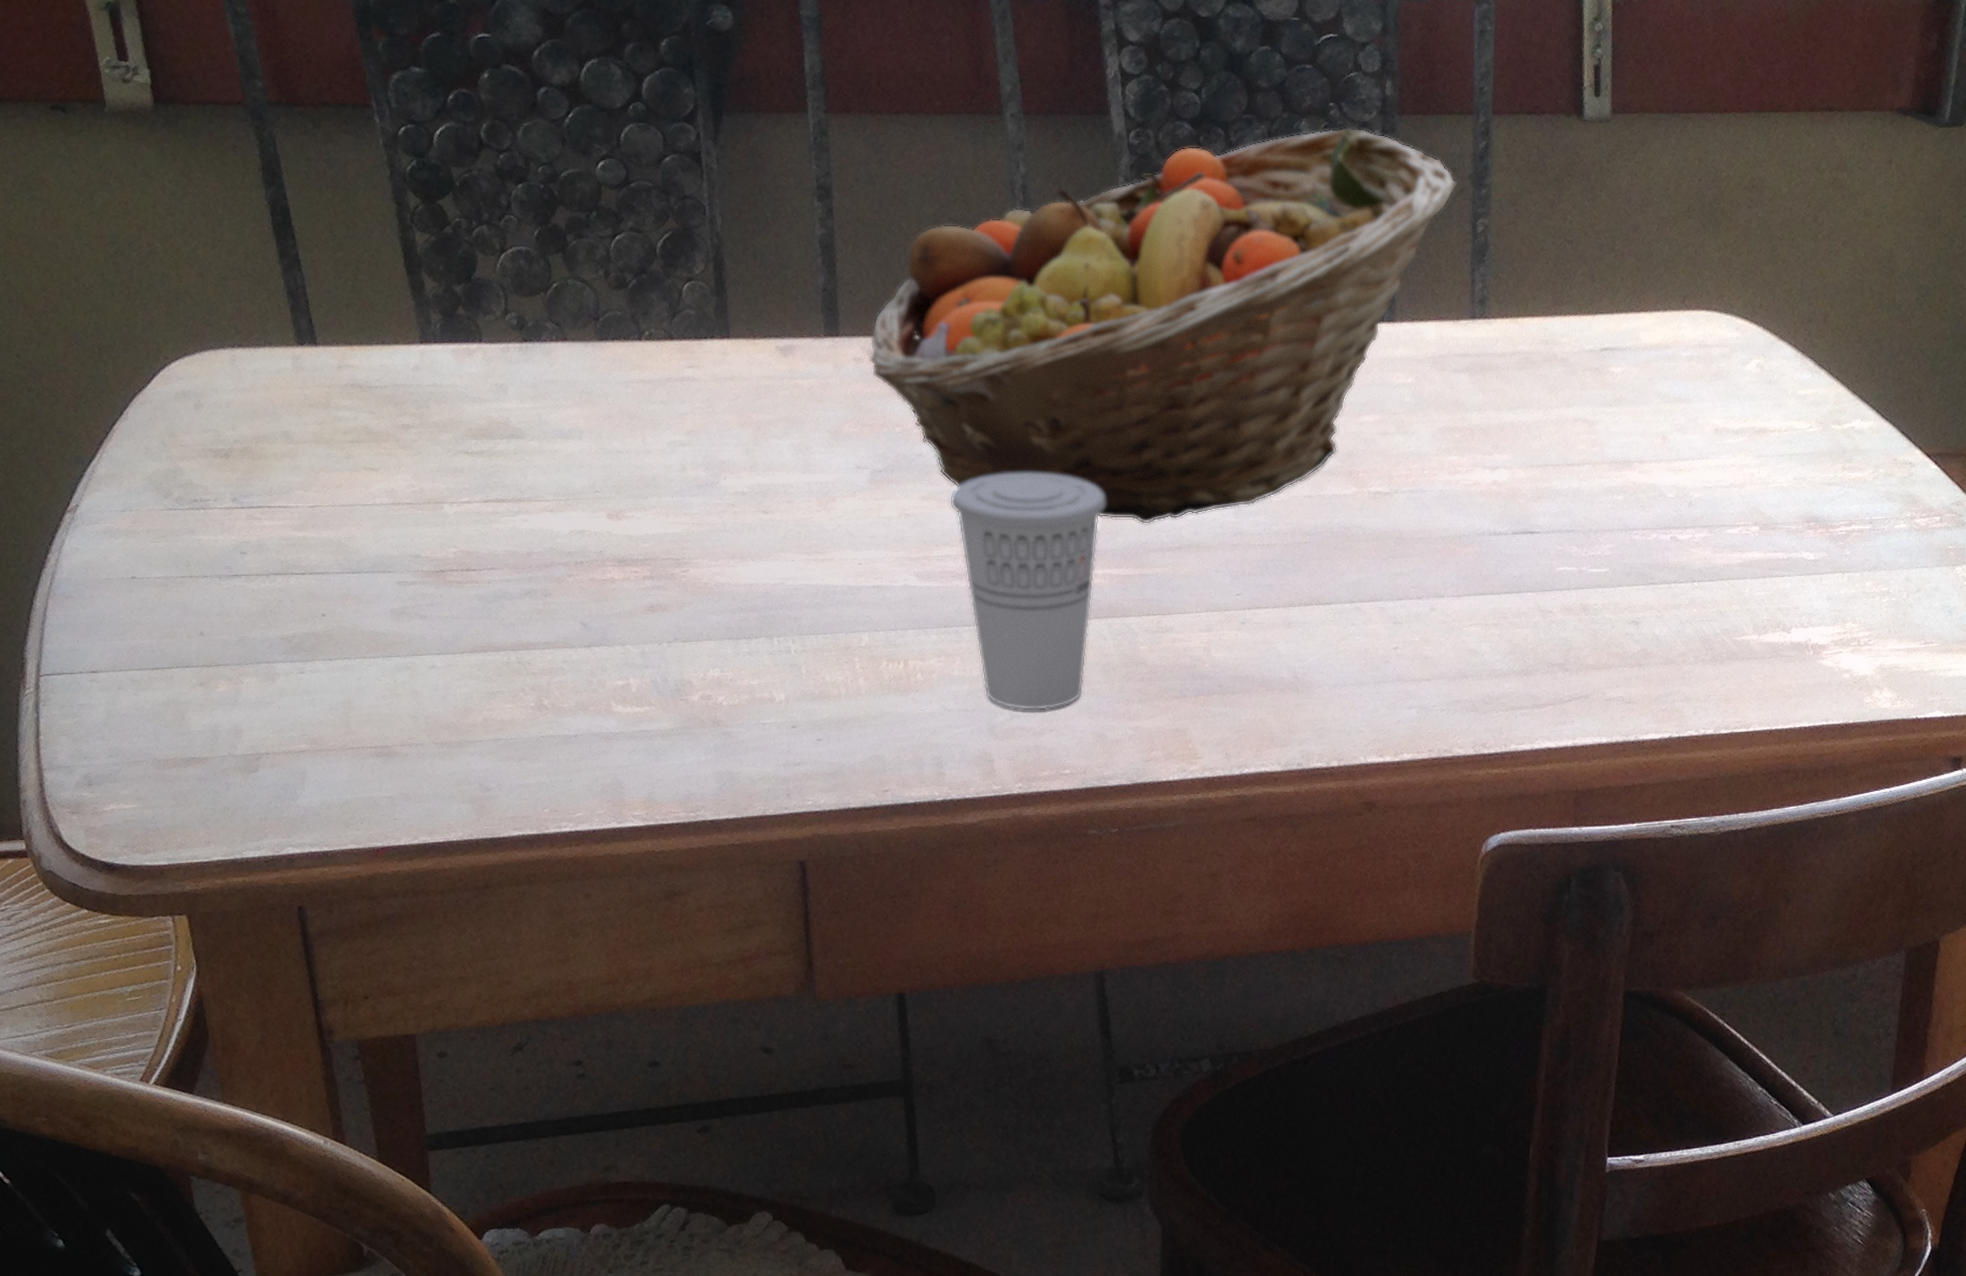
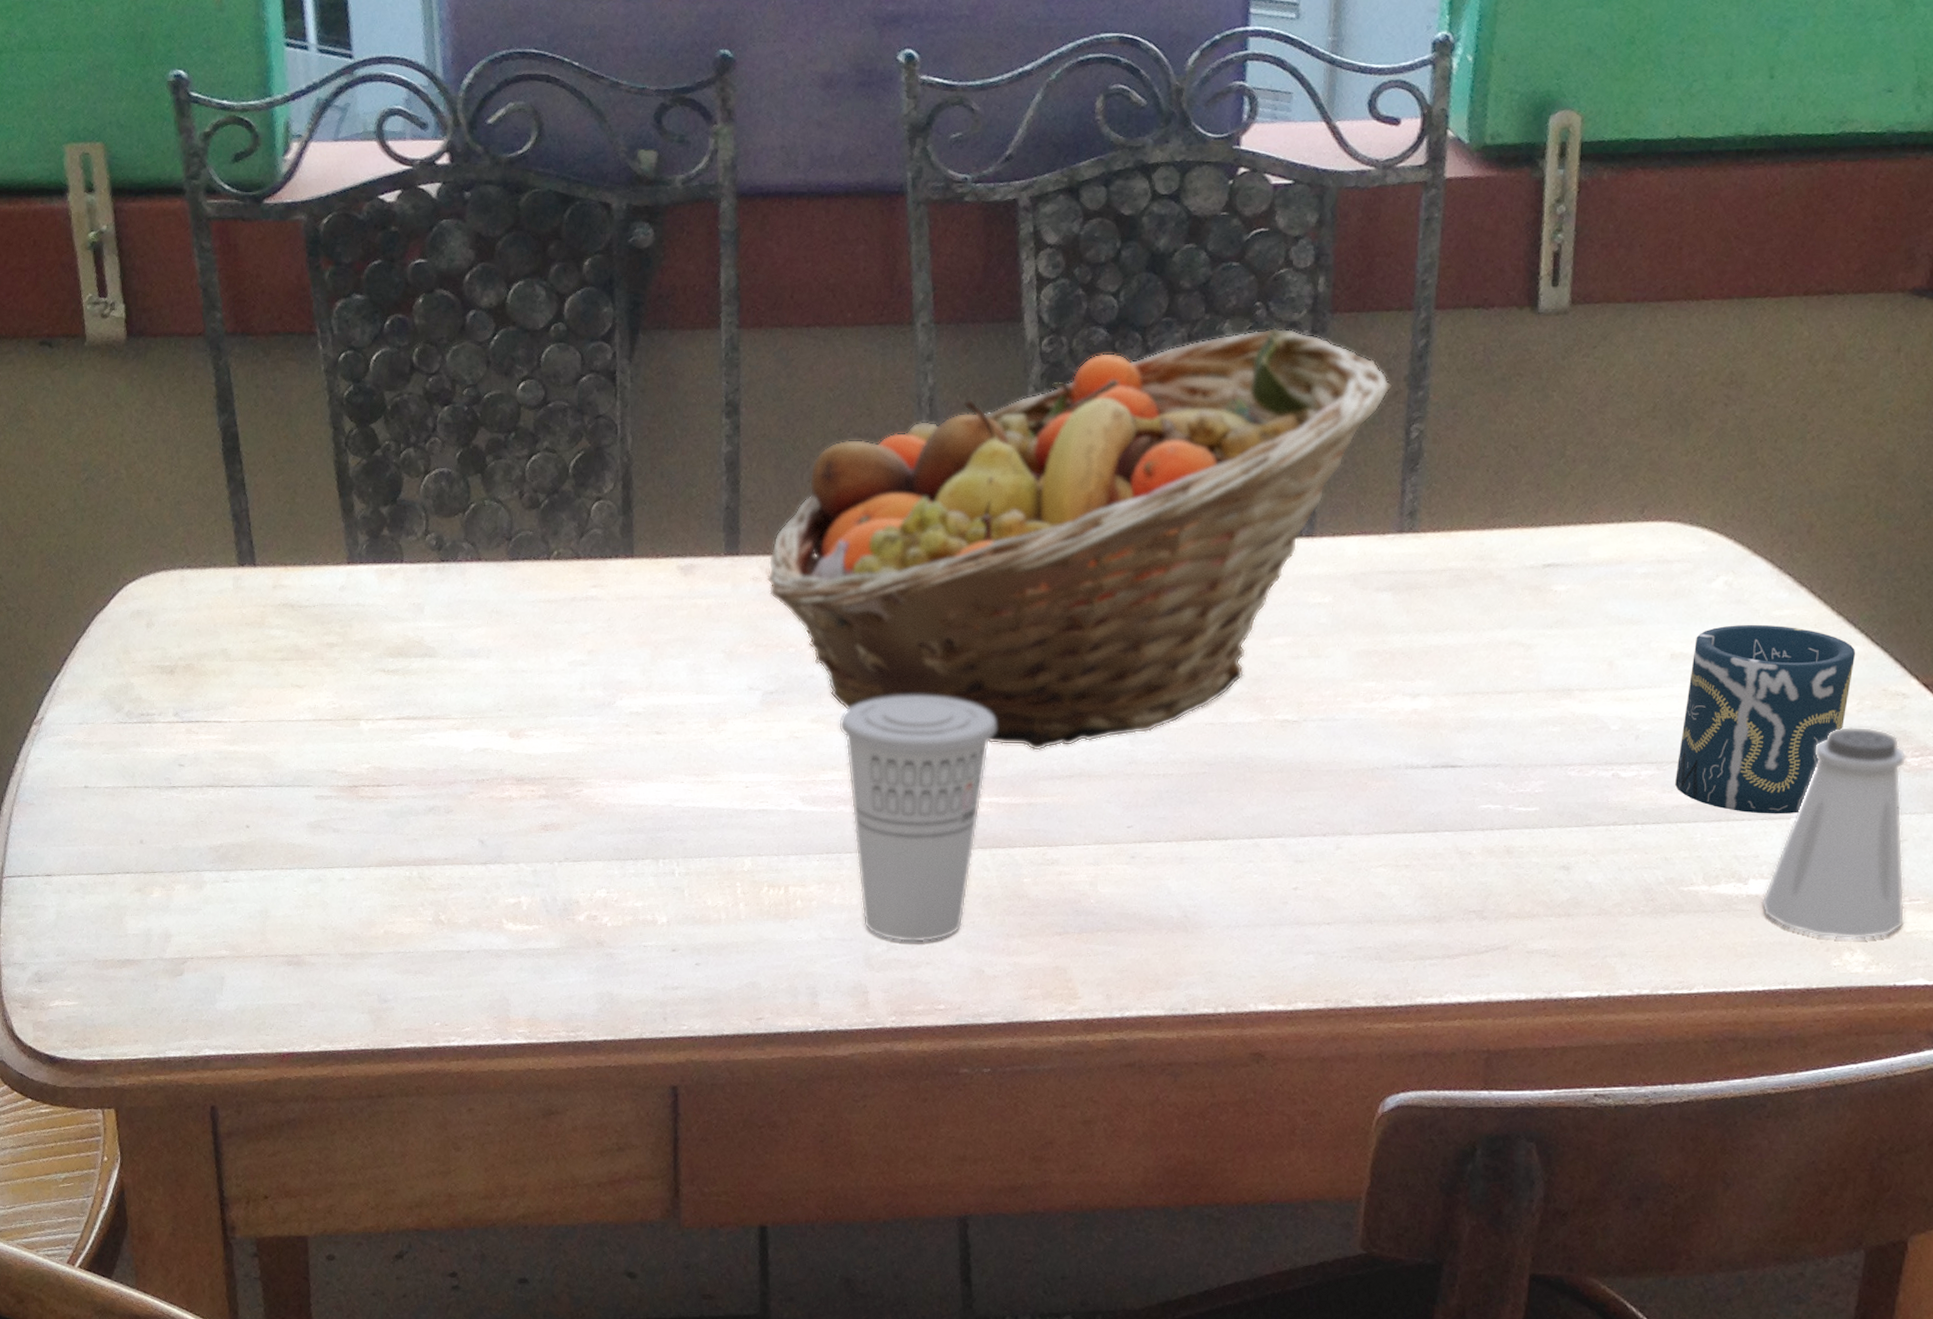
cup: none [1725,402,1870,570] -> present [1675,624,1856,814]
saltshaker: none [1803,492,1922,679] -> present [1761,726,1907,940]

